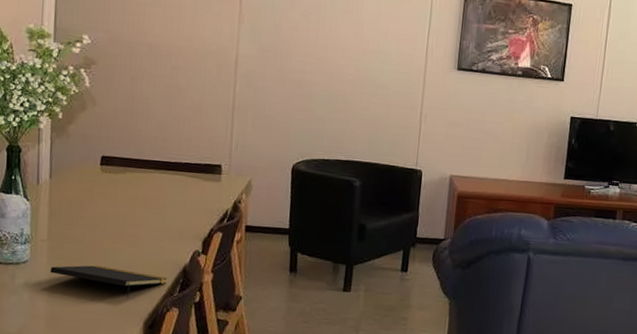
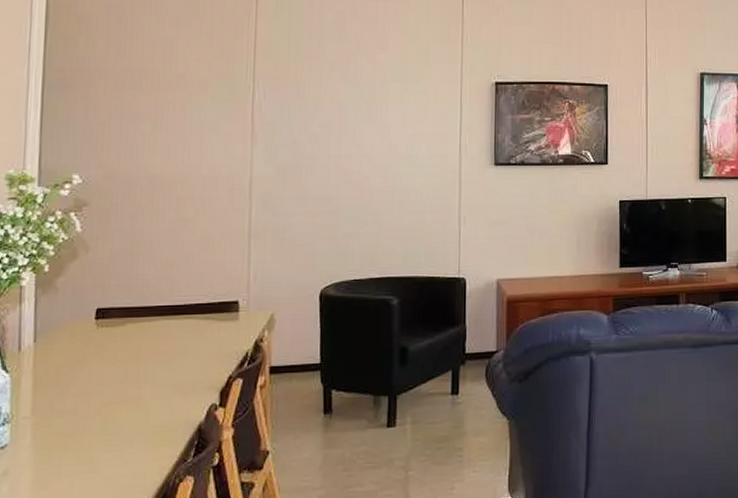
notepad: present [50,265,167,298] -> none [35,438,179,473]

